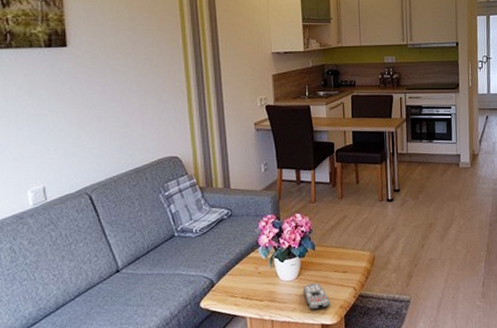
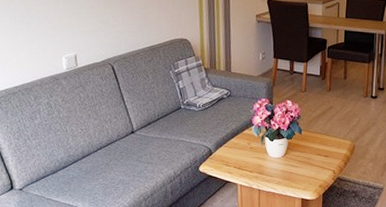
remote control: present [303,283,331,310] -> none [288,163,312,186]

